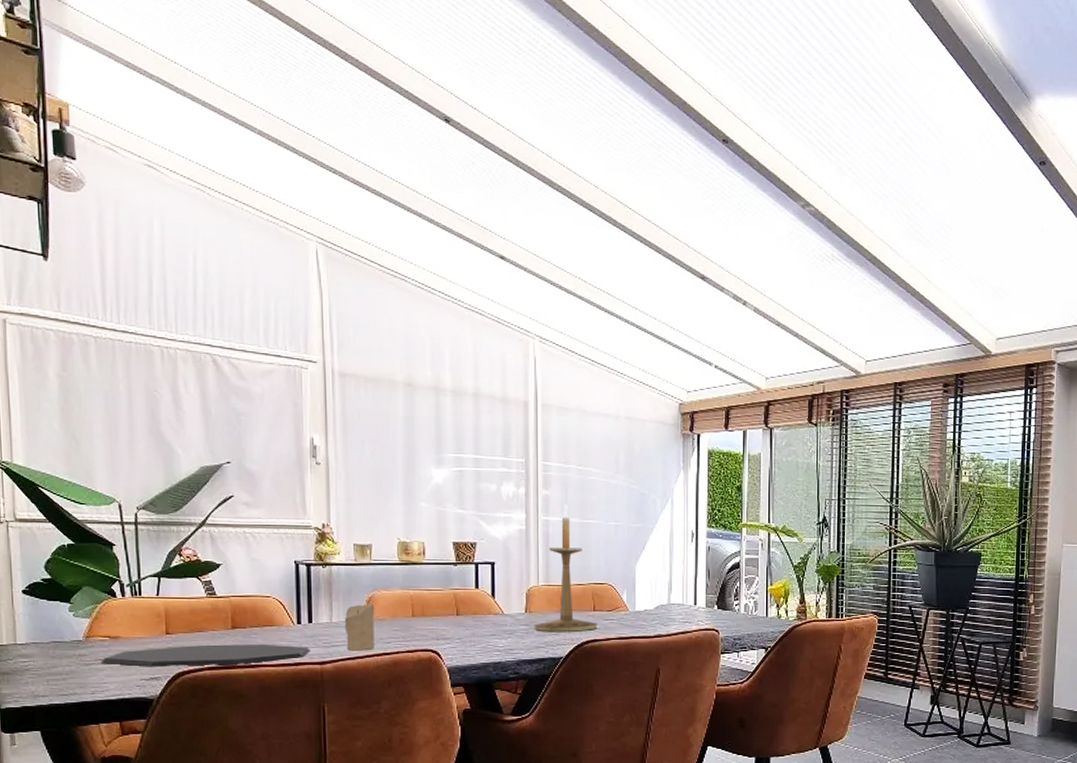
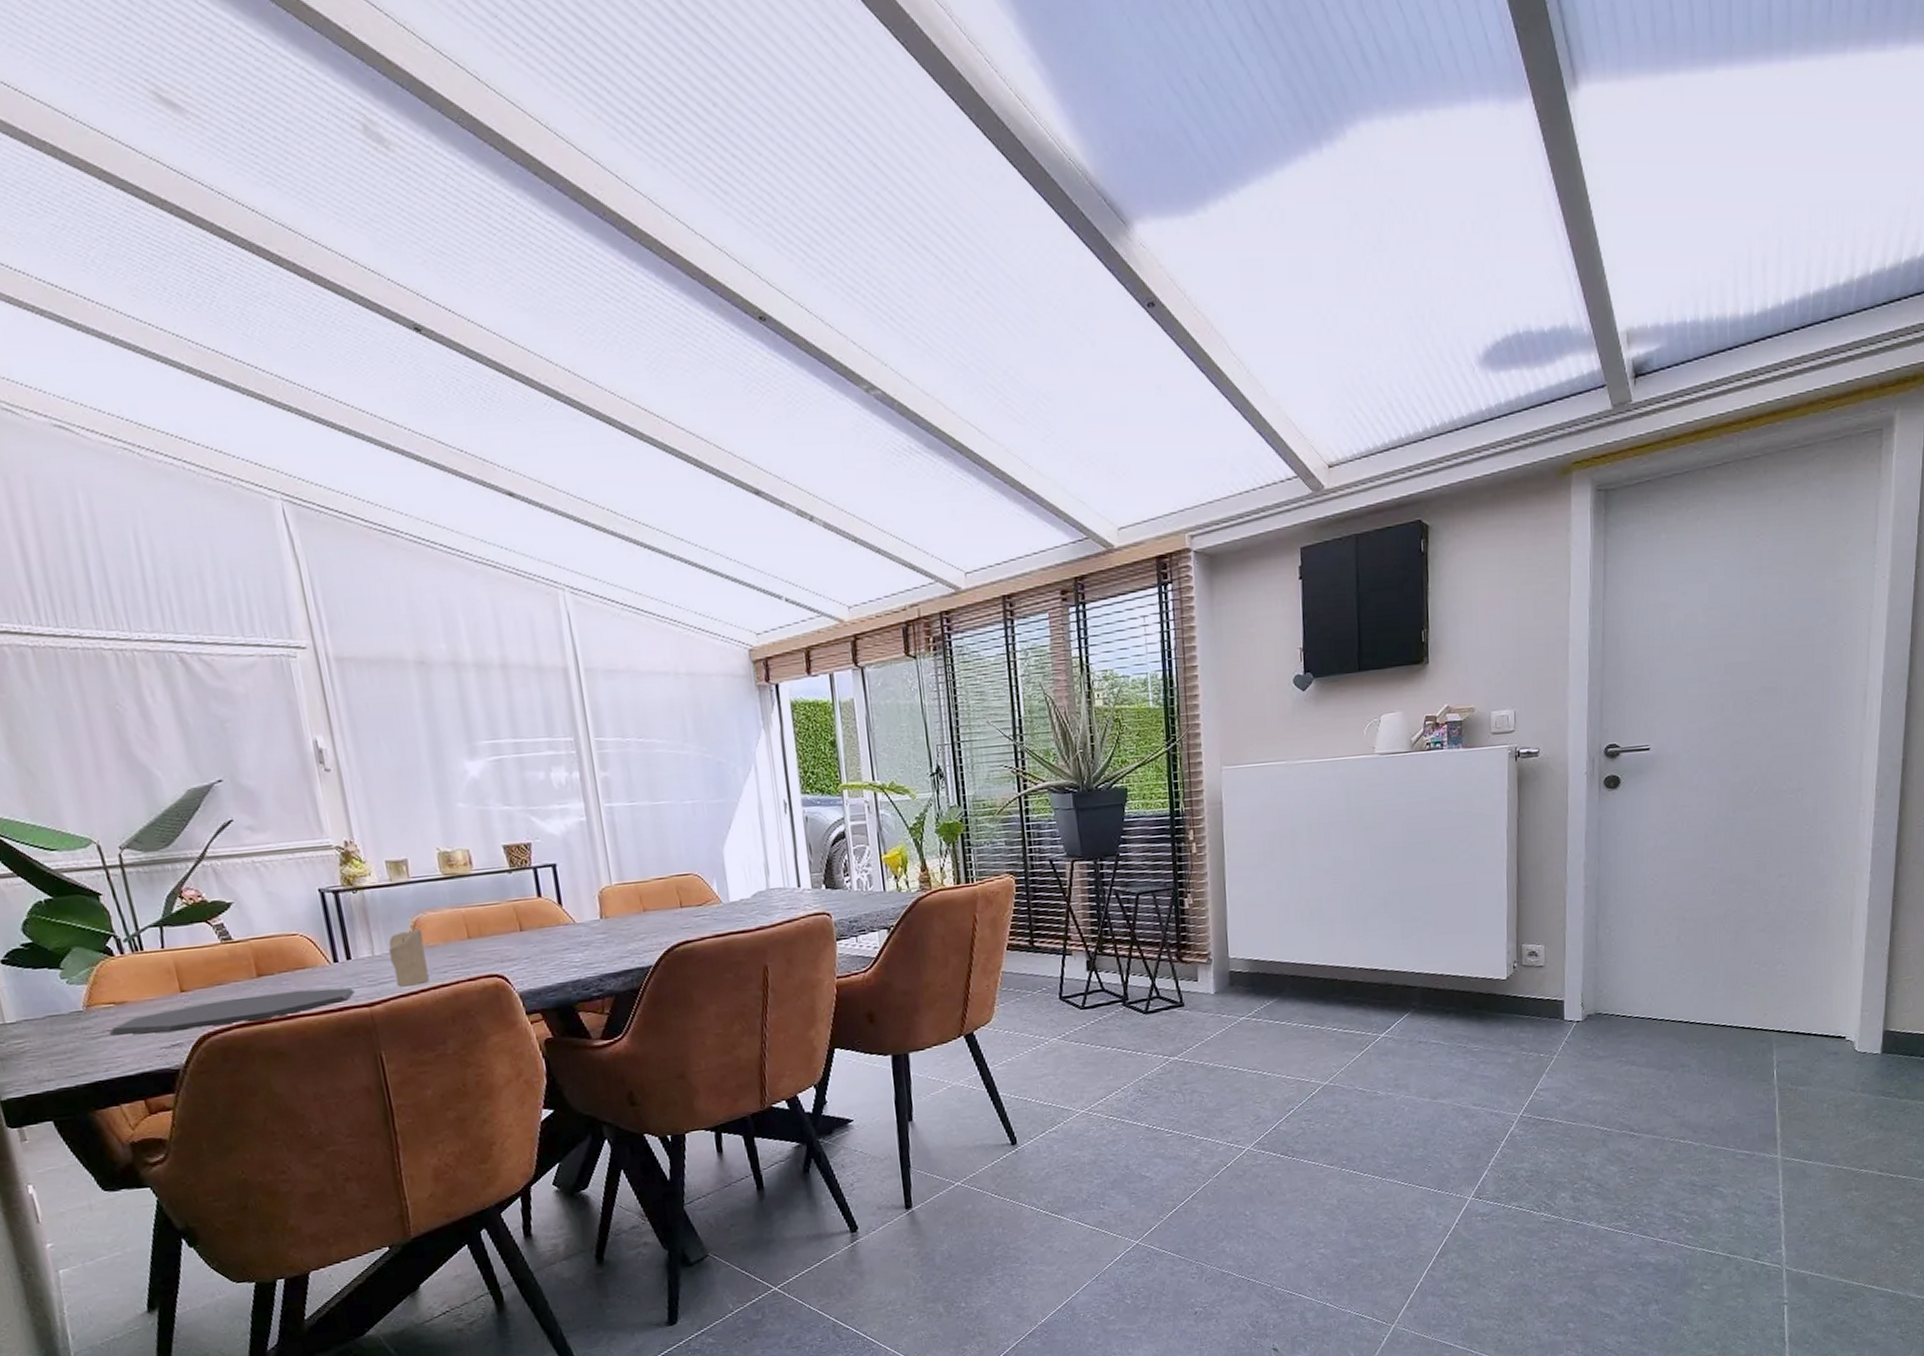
candlestick: present [534,503,597,633] -> none [613,784,688,939]

